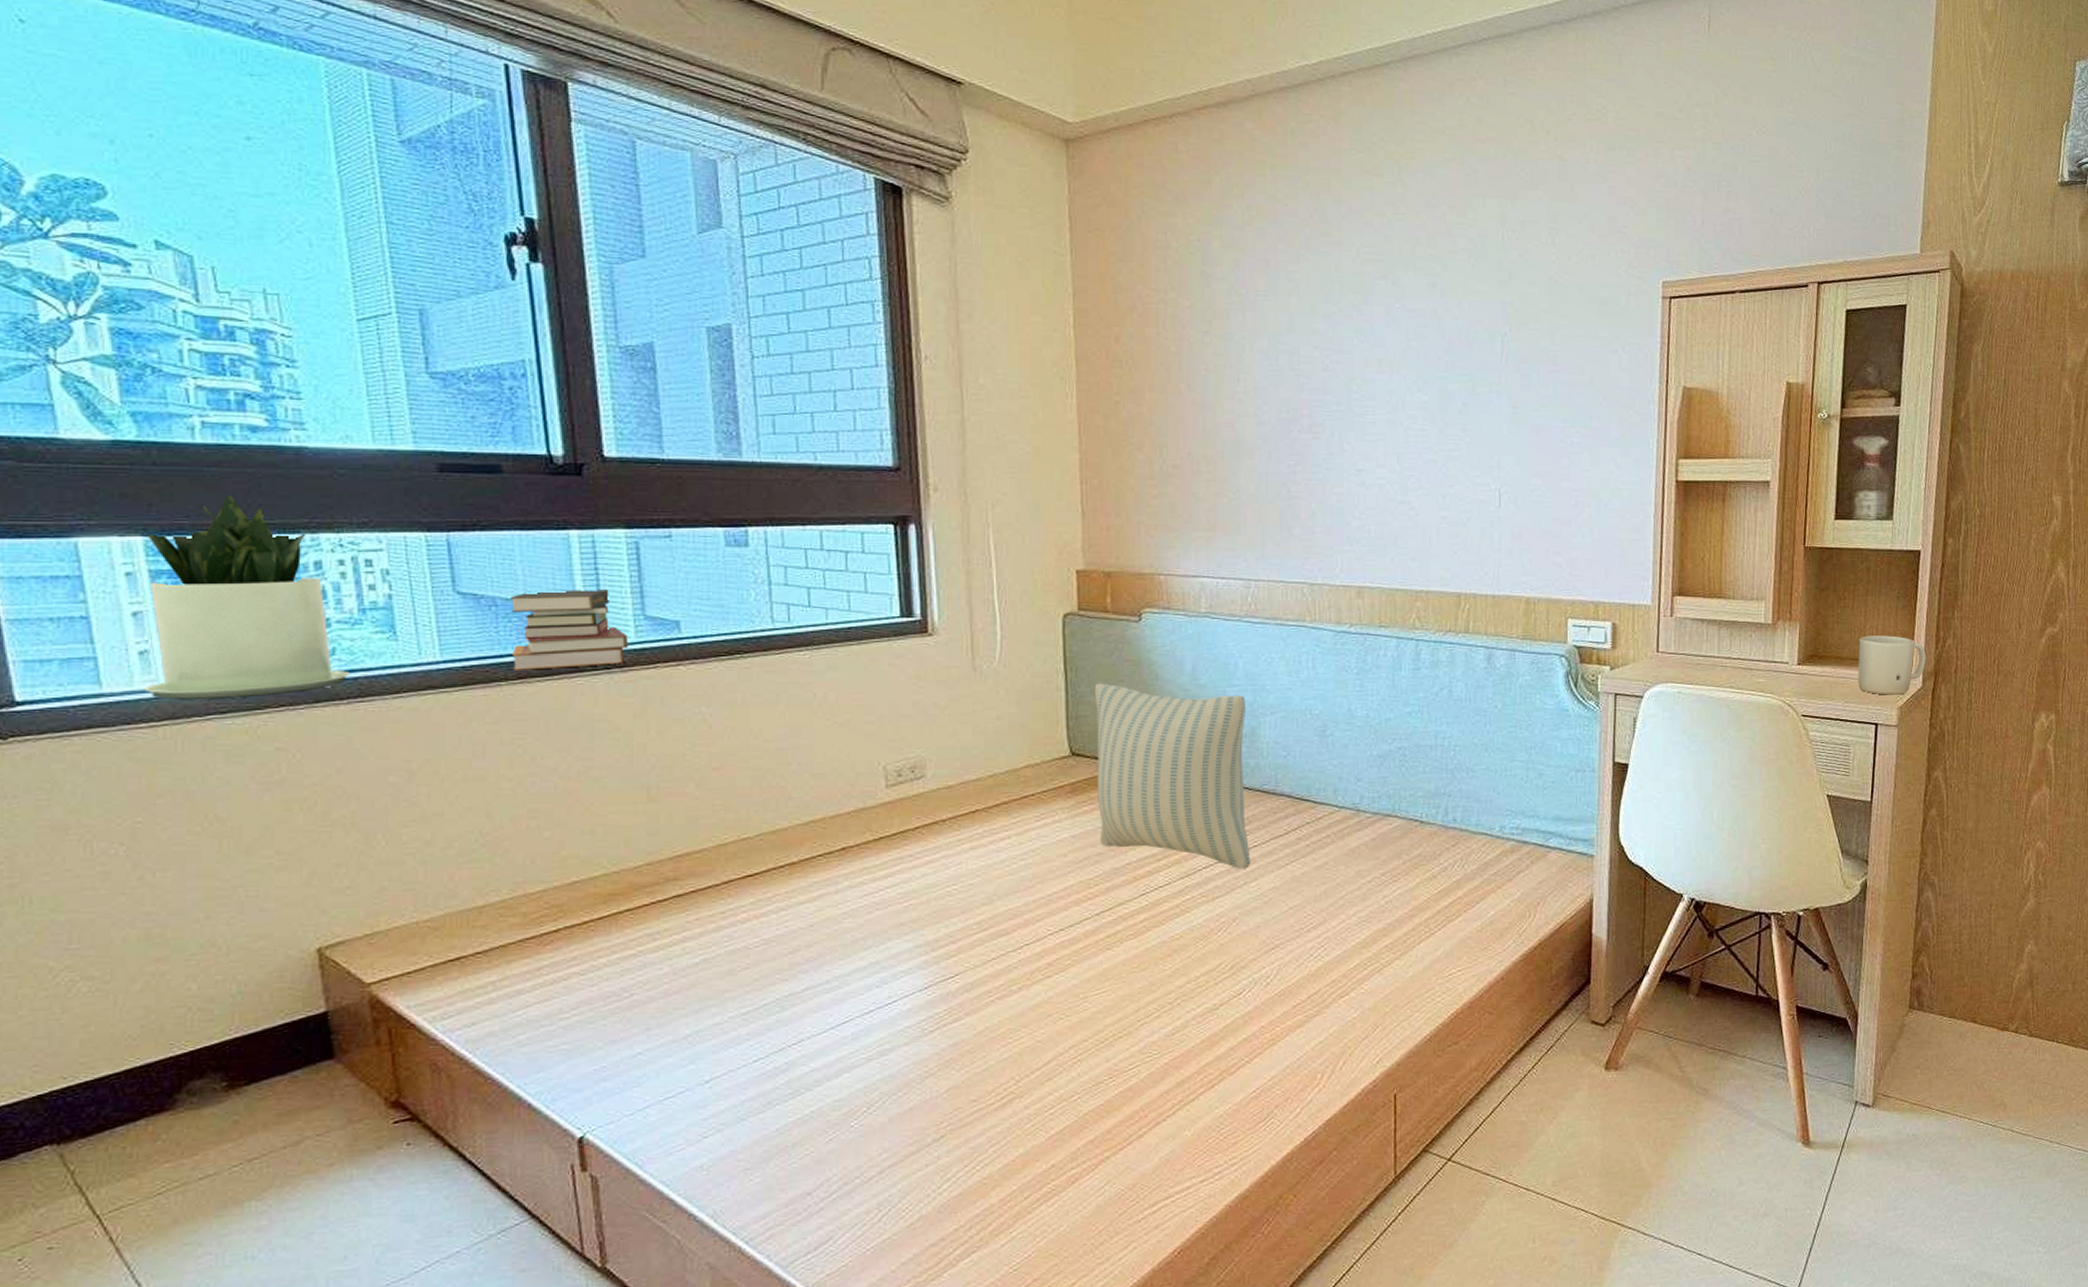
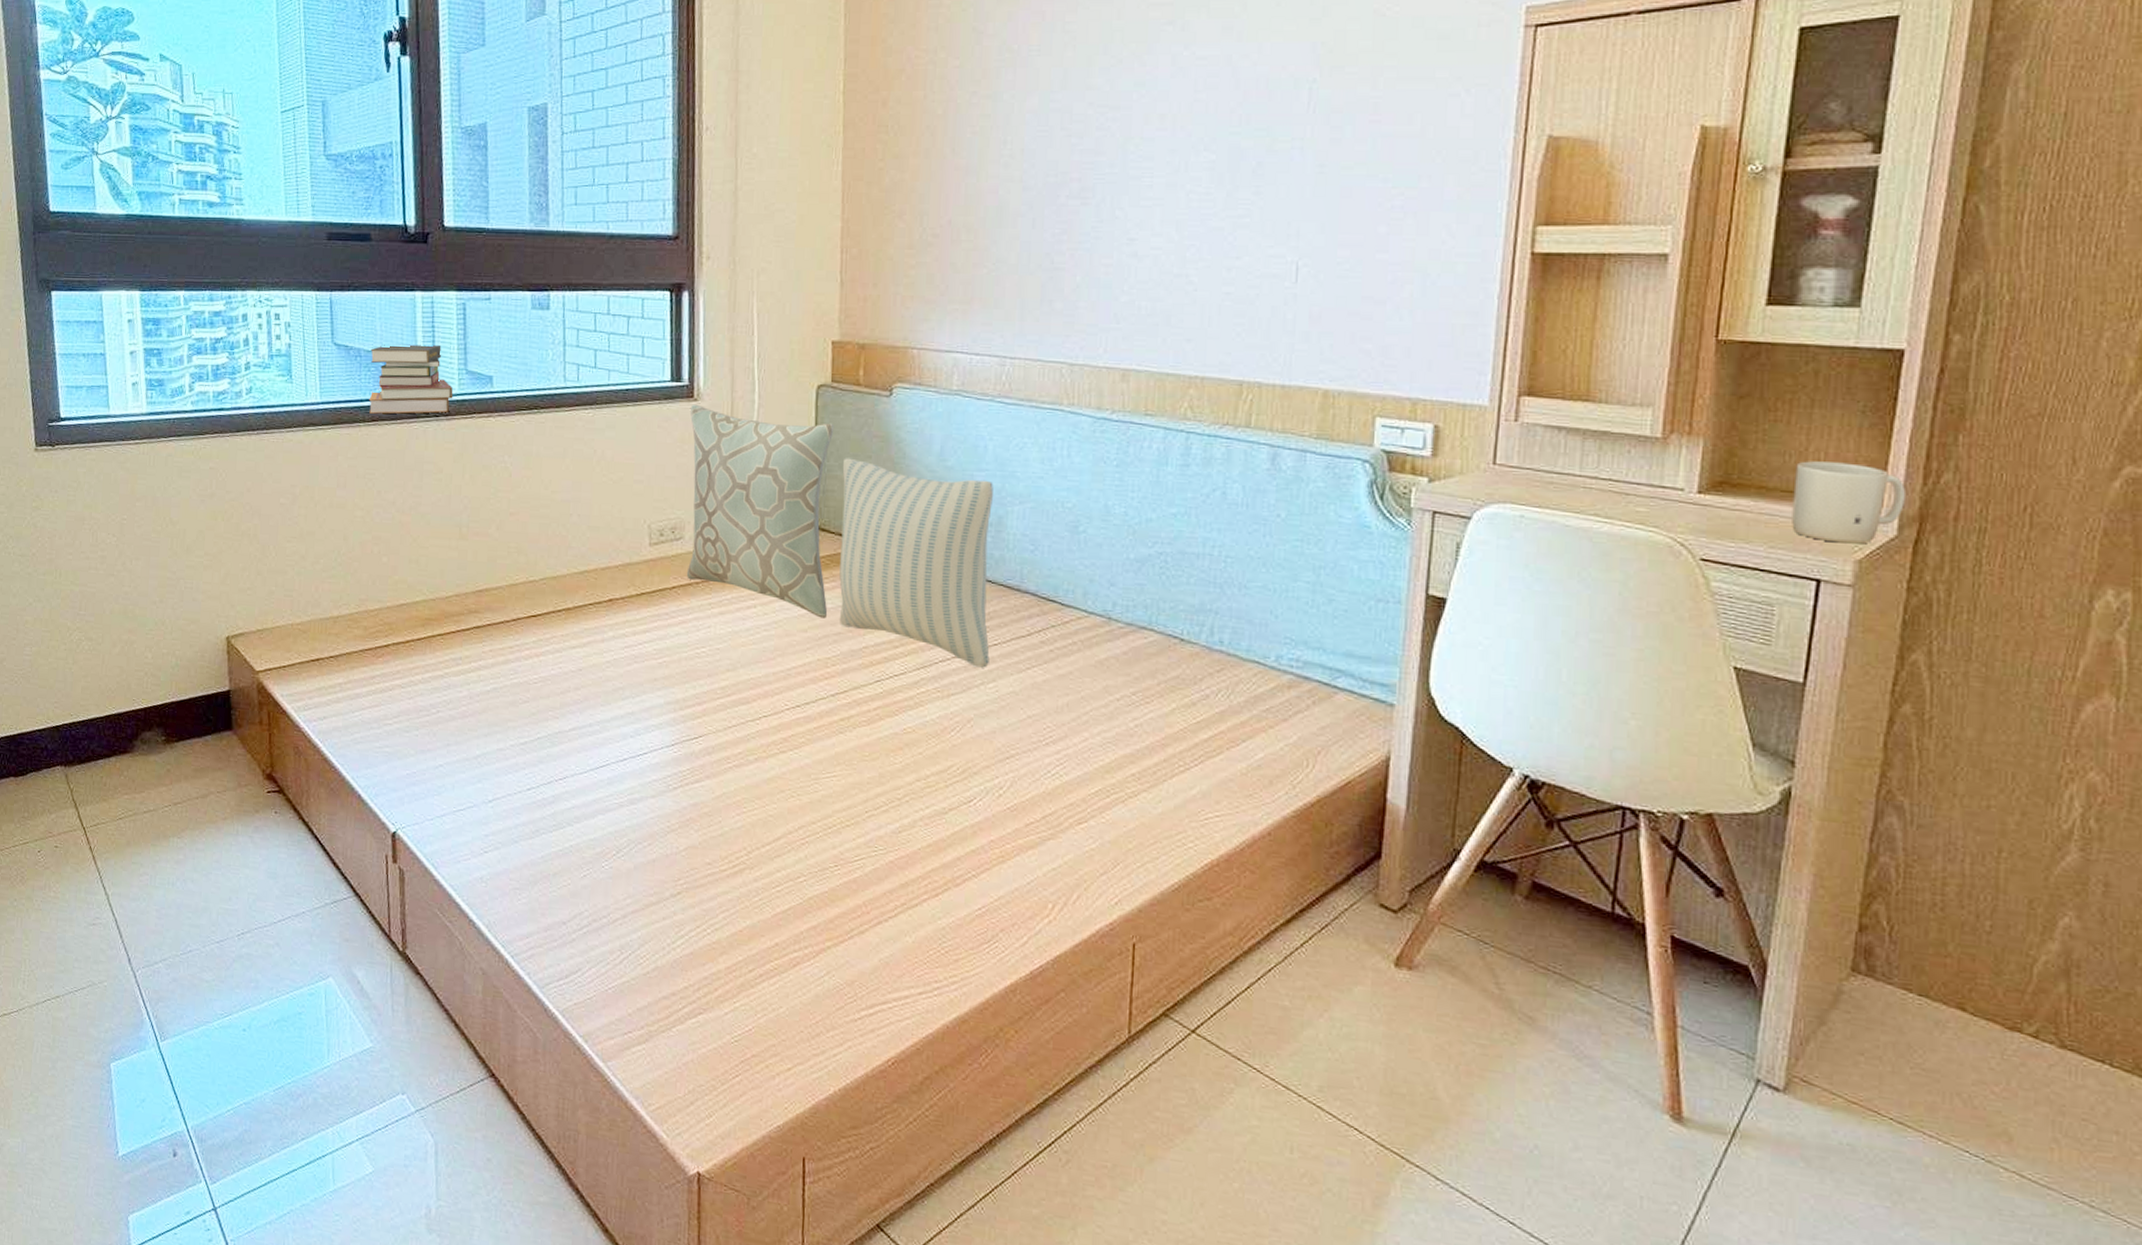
planter: present [144,495,350,701] -> none [134,259,260,425]
pillow: none [925,639,1086,841] -> present [686,404,835,619]

